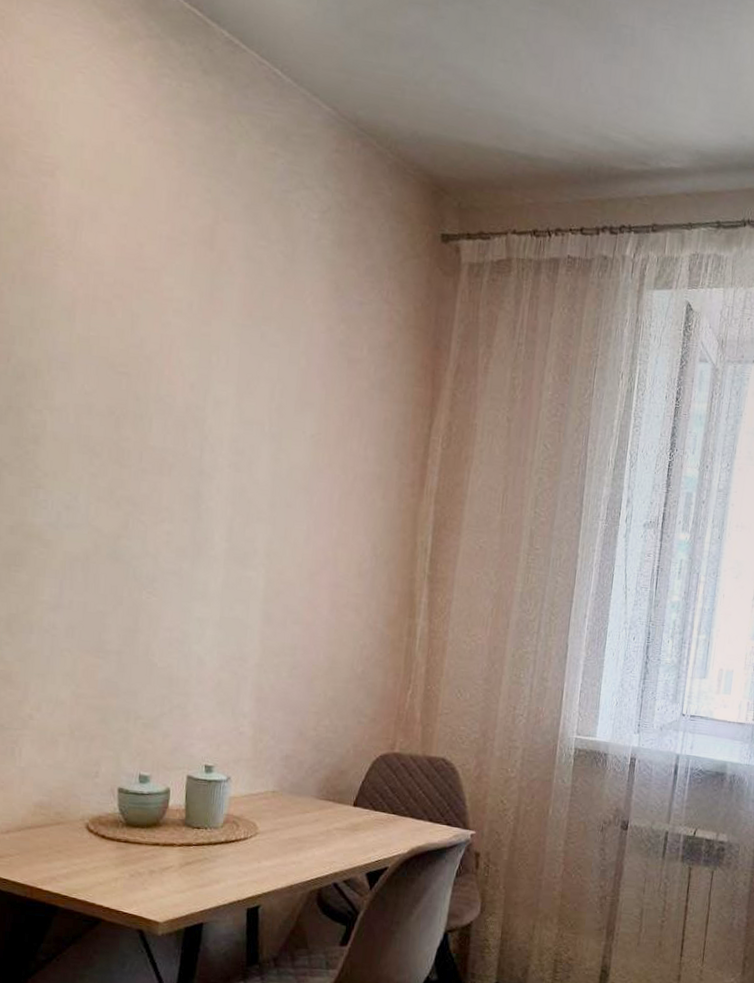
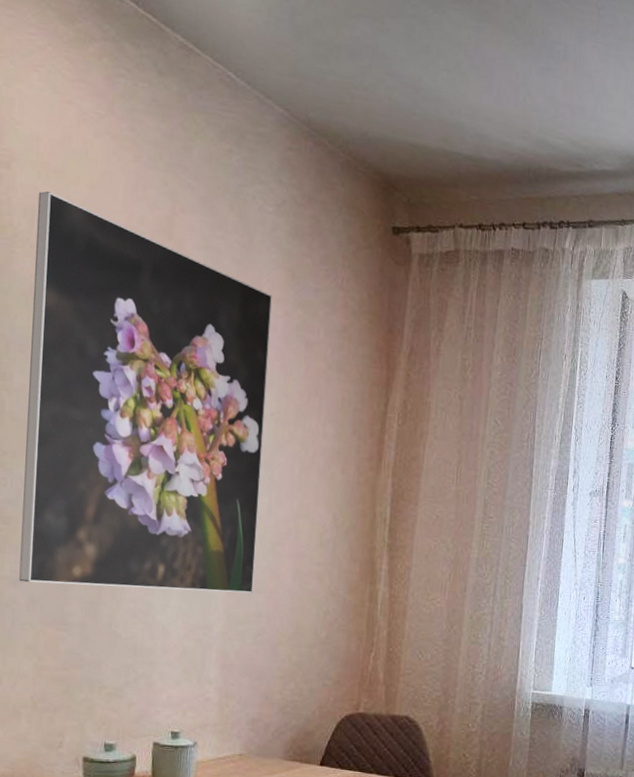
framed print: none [58,200,315,625] -> present [19,191,272,594]

